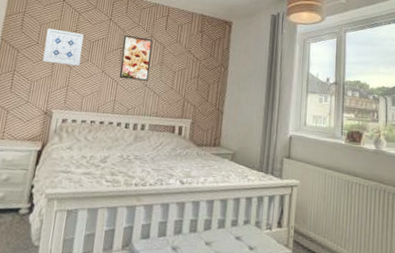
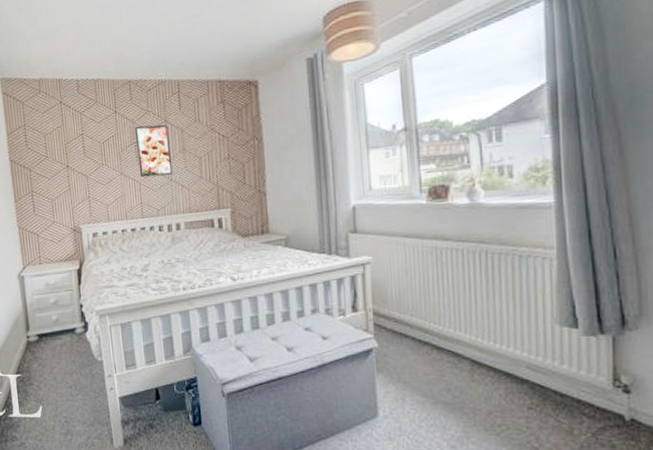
wall art: present [42,28,84,66] -> none [52,136,96,177]

